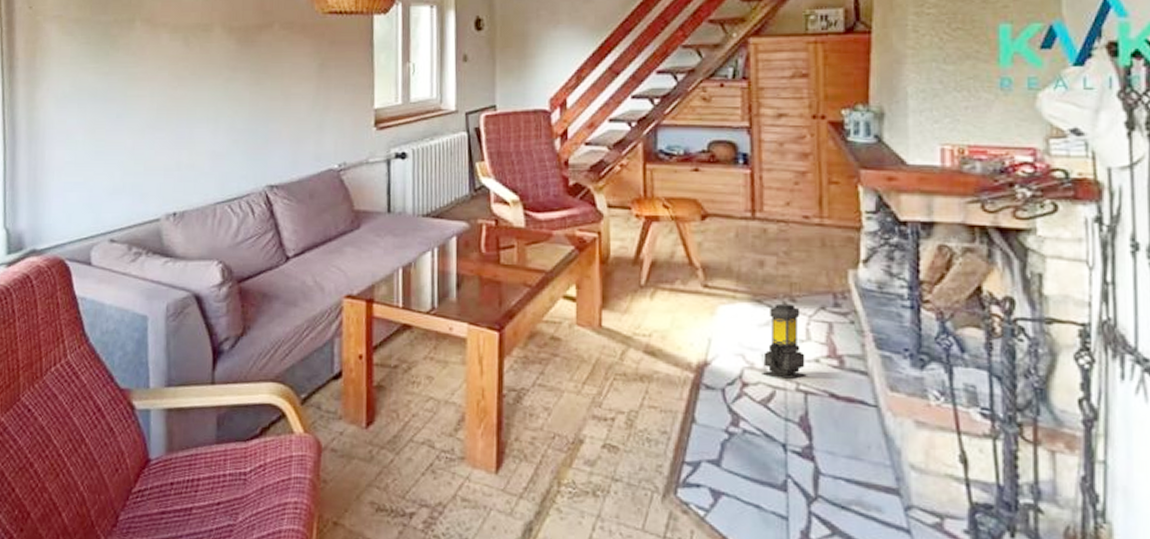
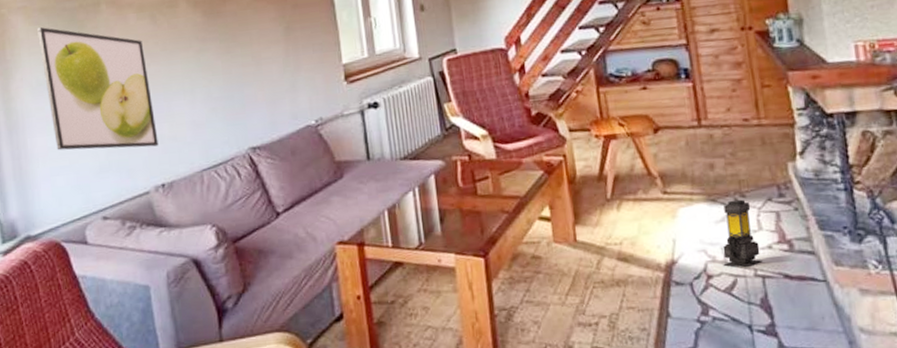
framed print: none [69,39,176,173] -> present [37,27,159,151]

